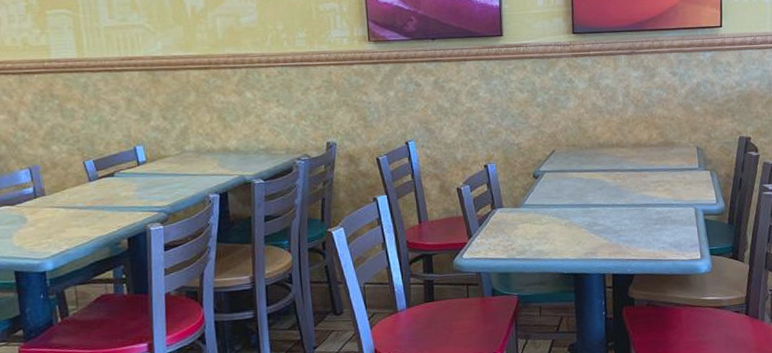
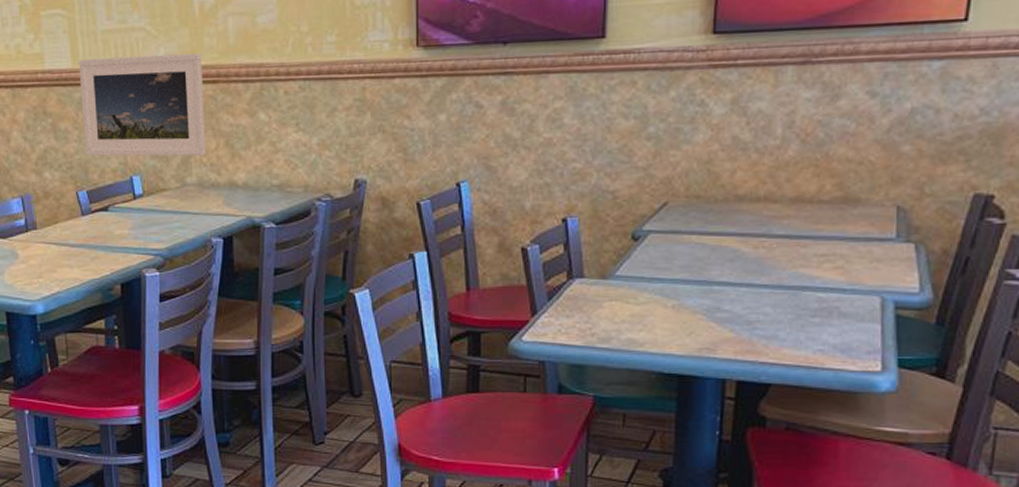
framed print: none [83,45,202,131] -> present [78,53,206,157]

